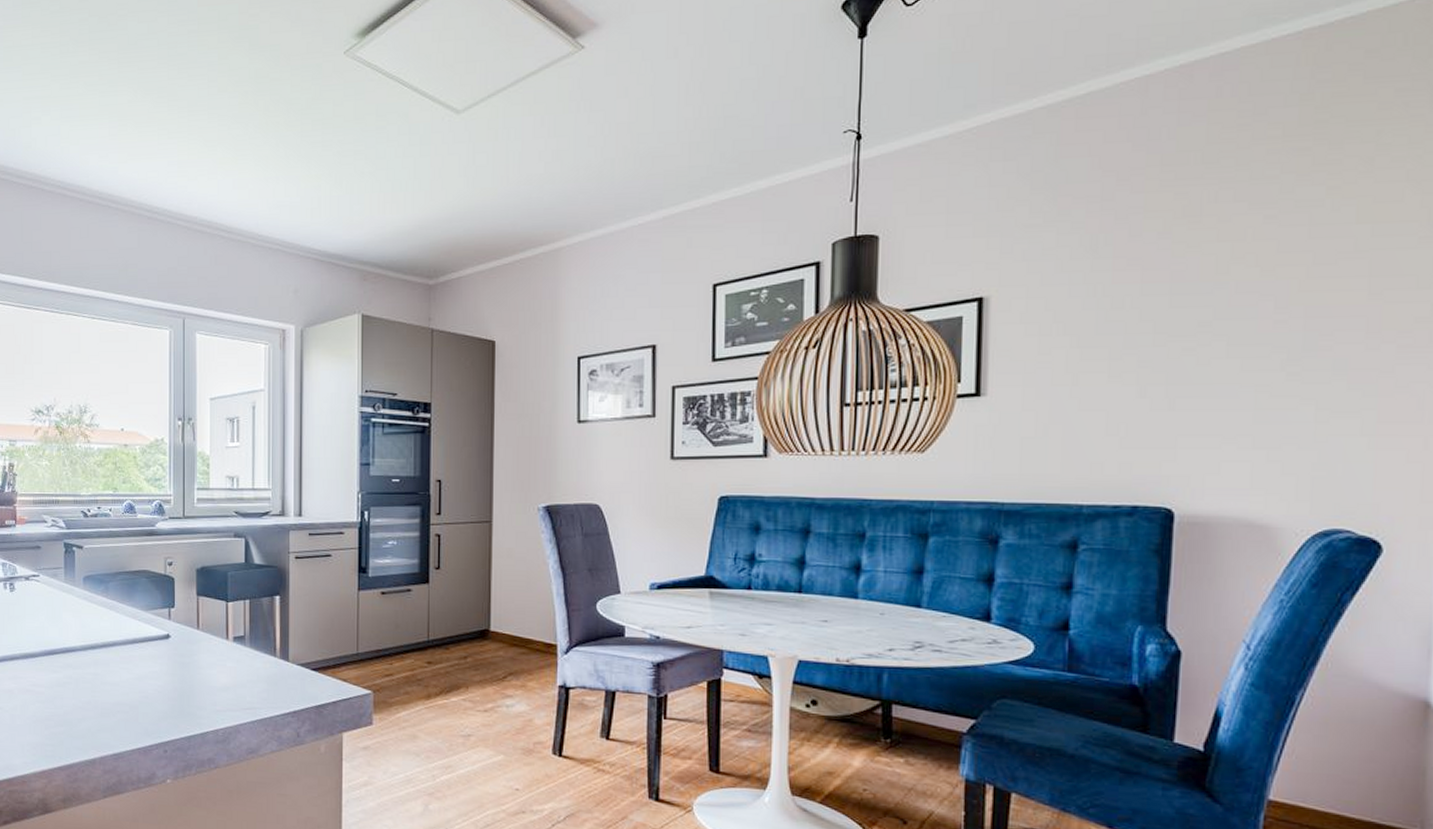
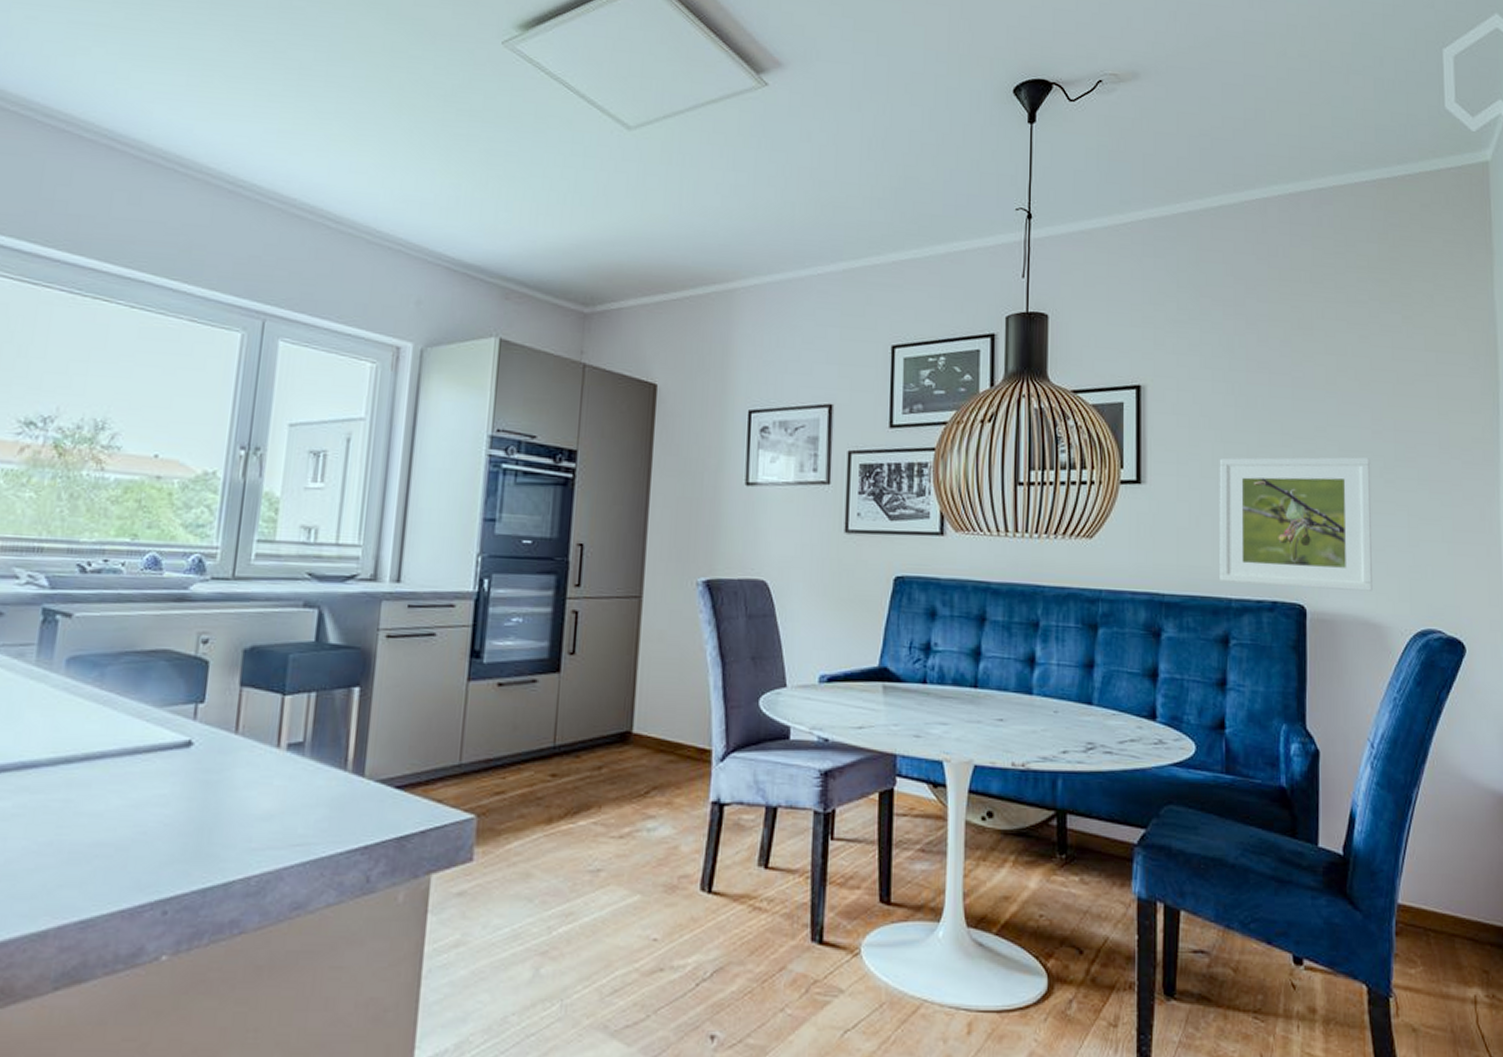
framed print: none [1069,351,1270,492] -> present [1219,457,1372,591]

